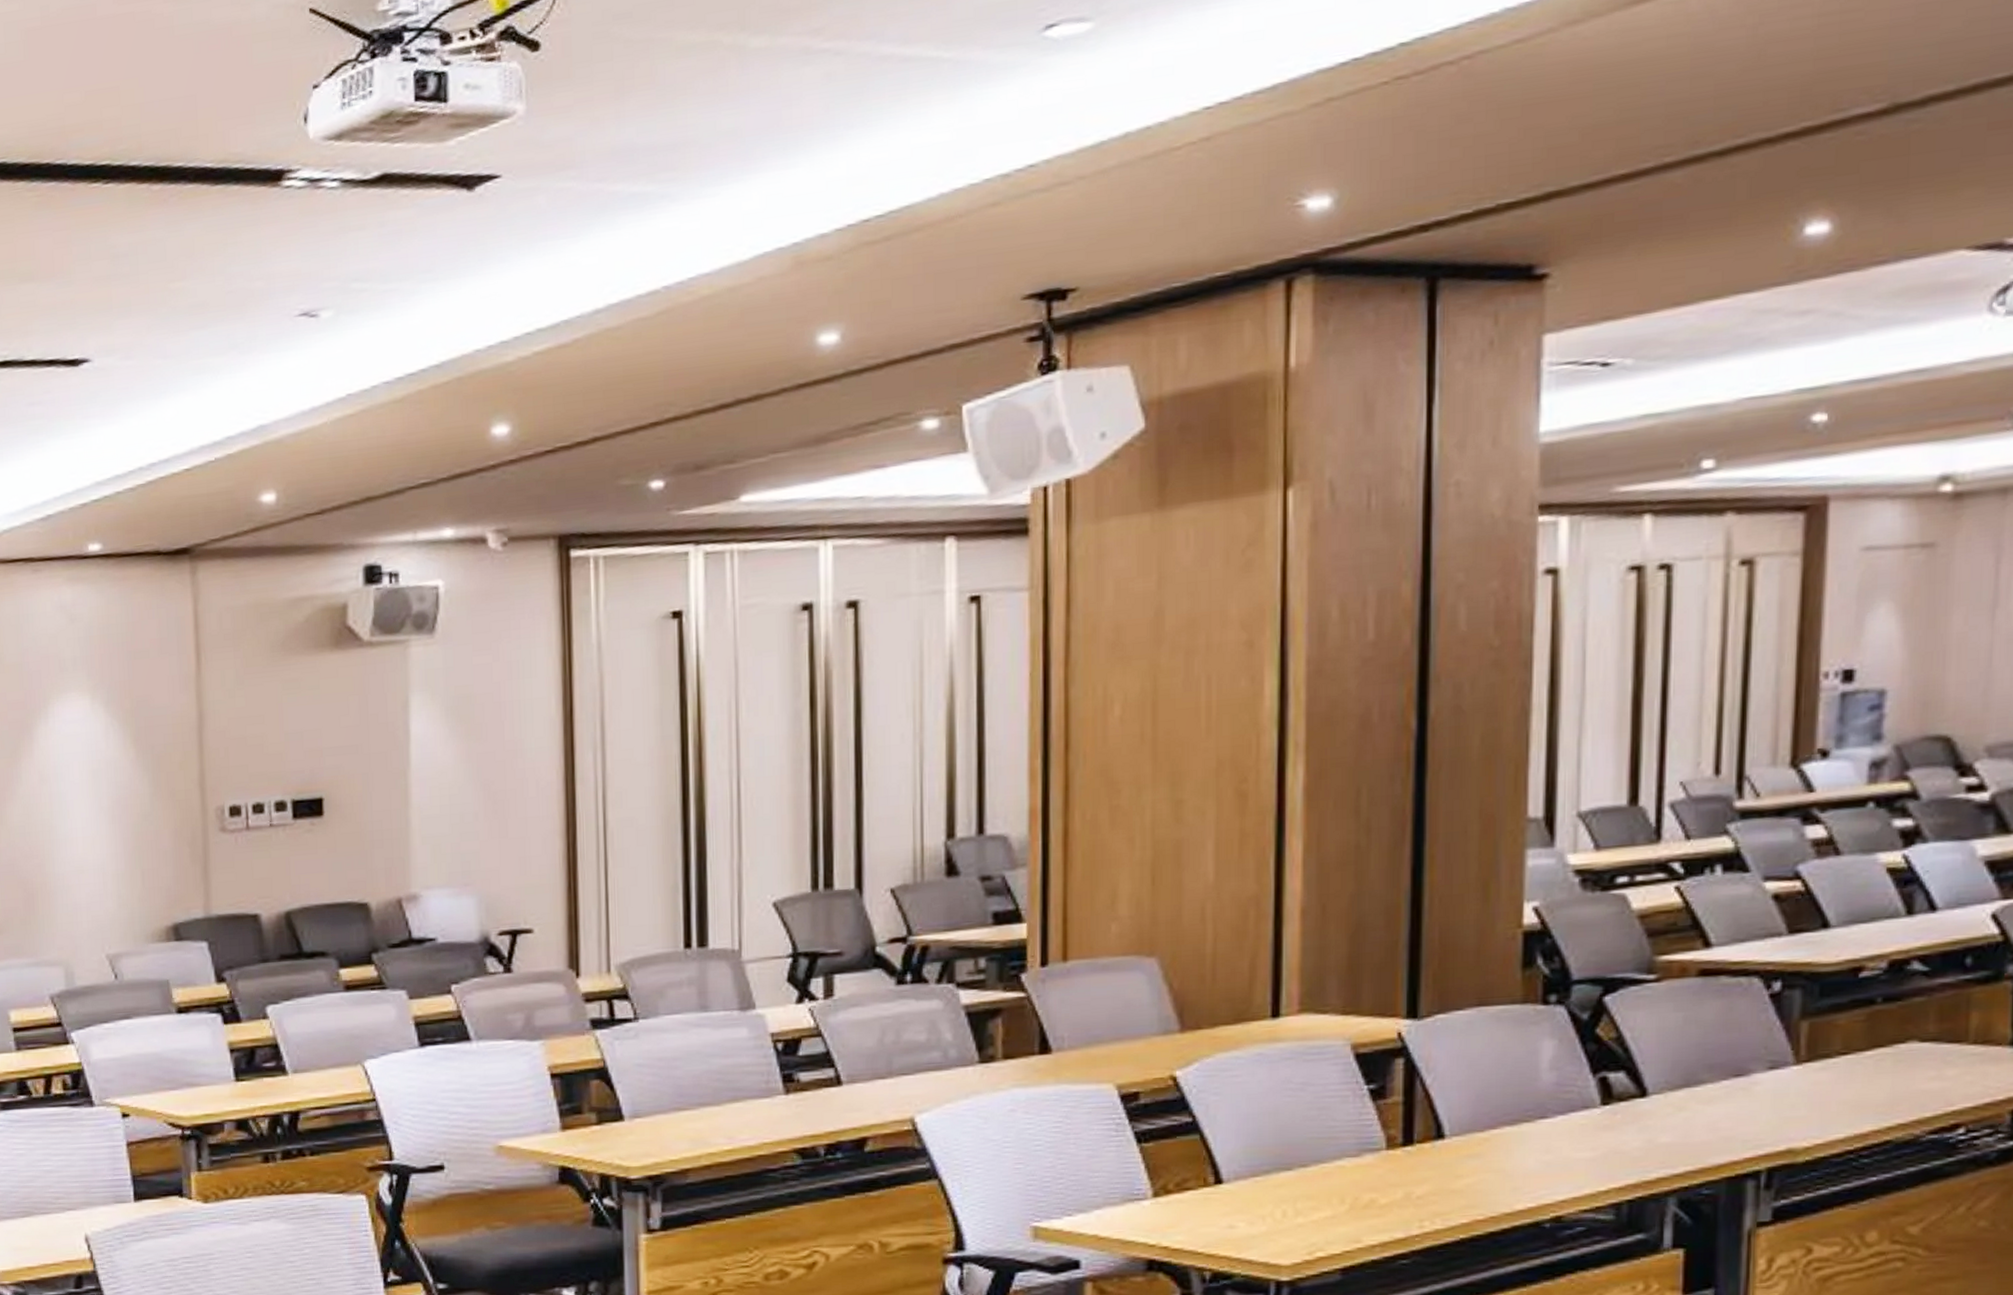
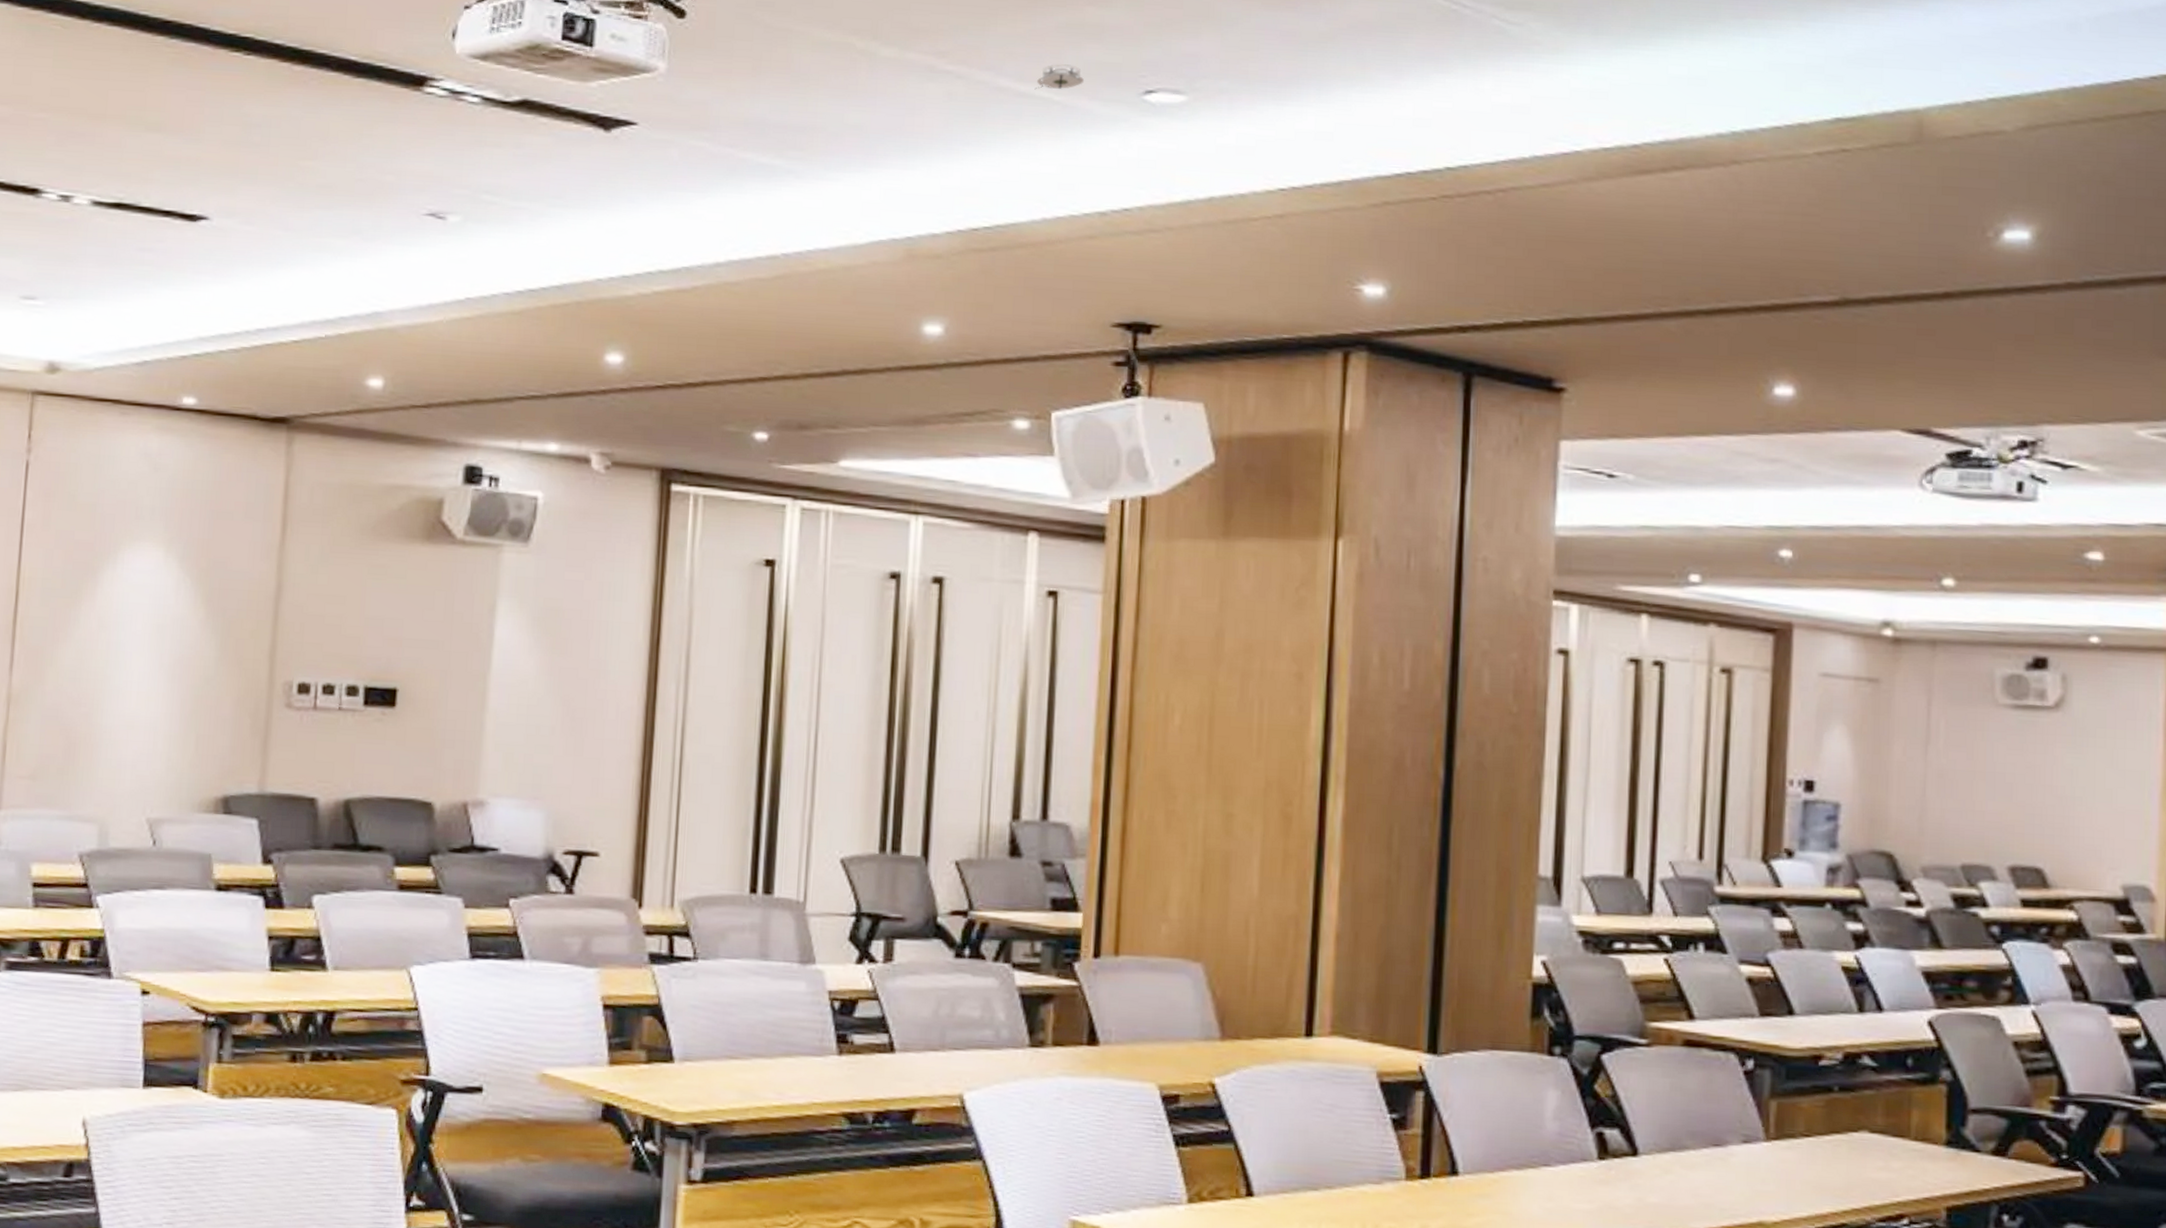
smoke detector: none [921,13,975,51] -> present [1034,64,1084,90]

